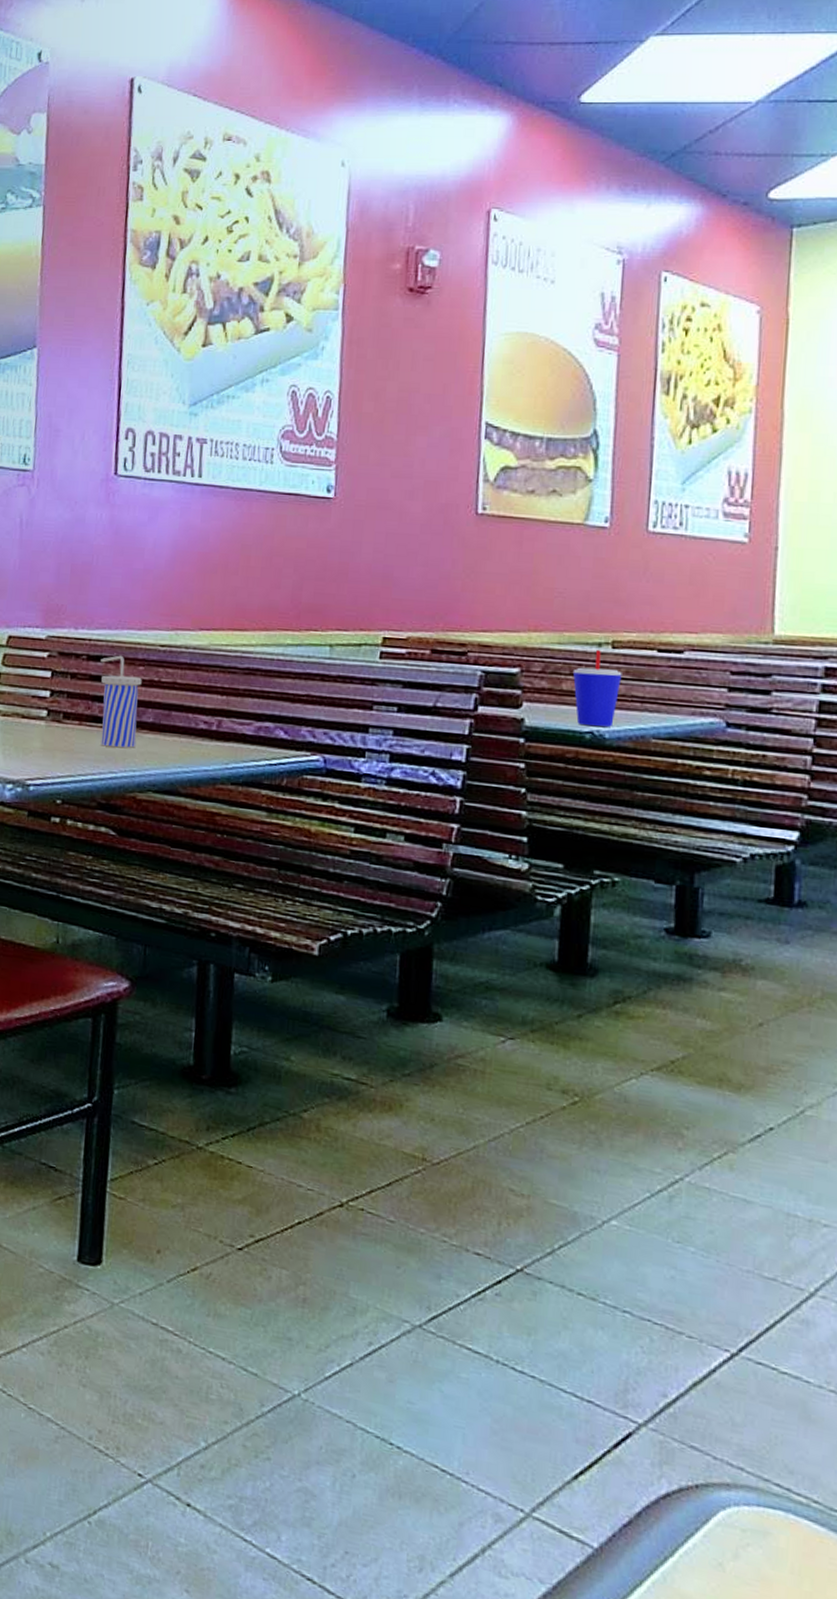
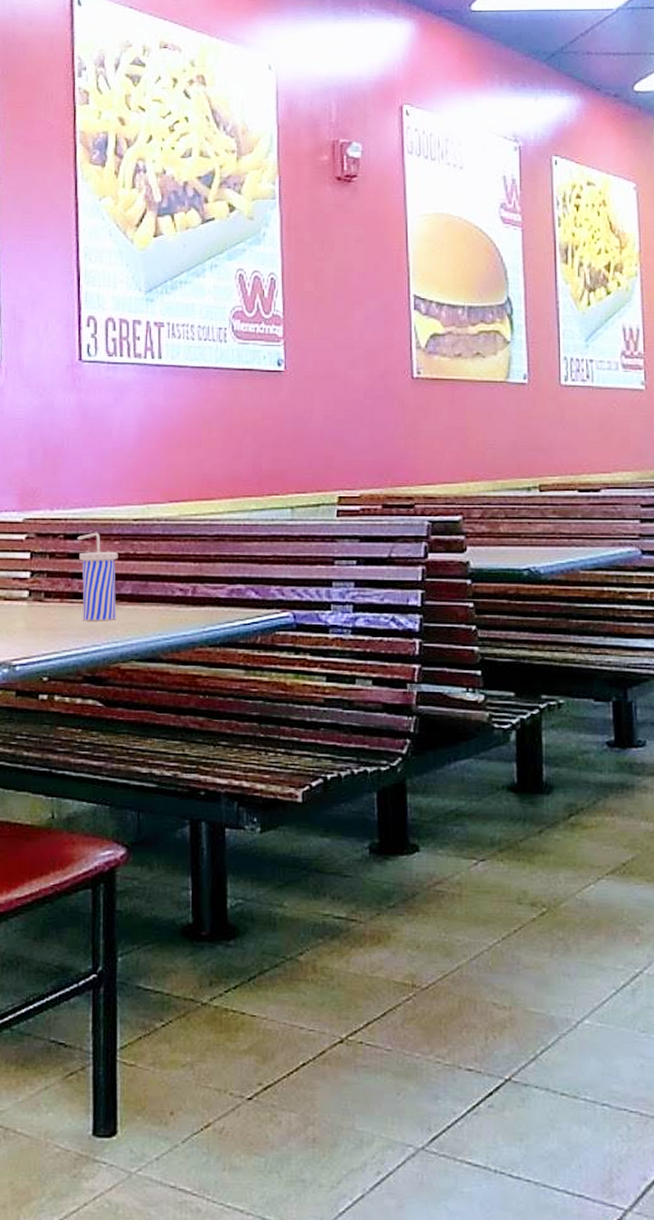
beverage cup: present [572,650,622,727] -> none [507,494,550,564]

